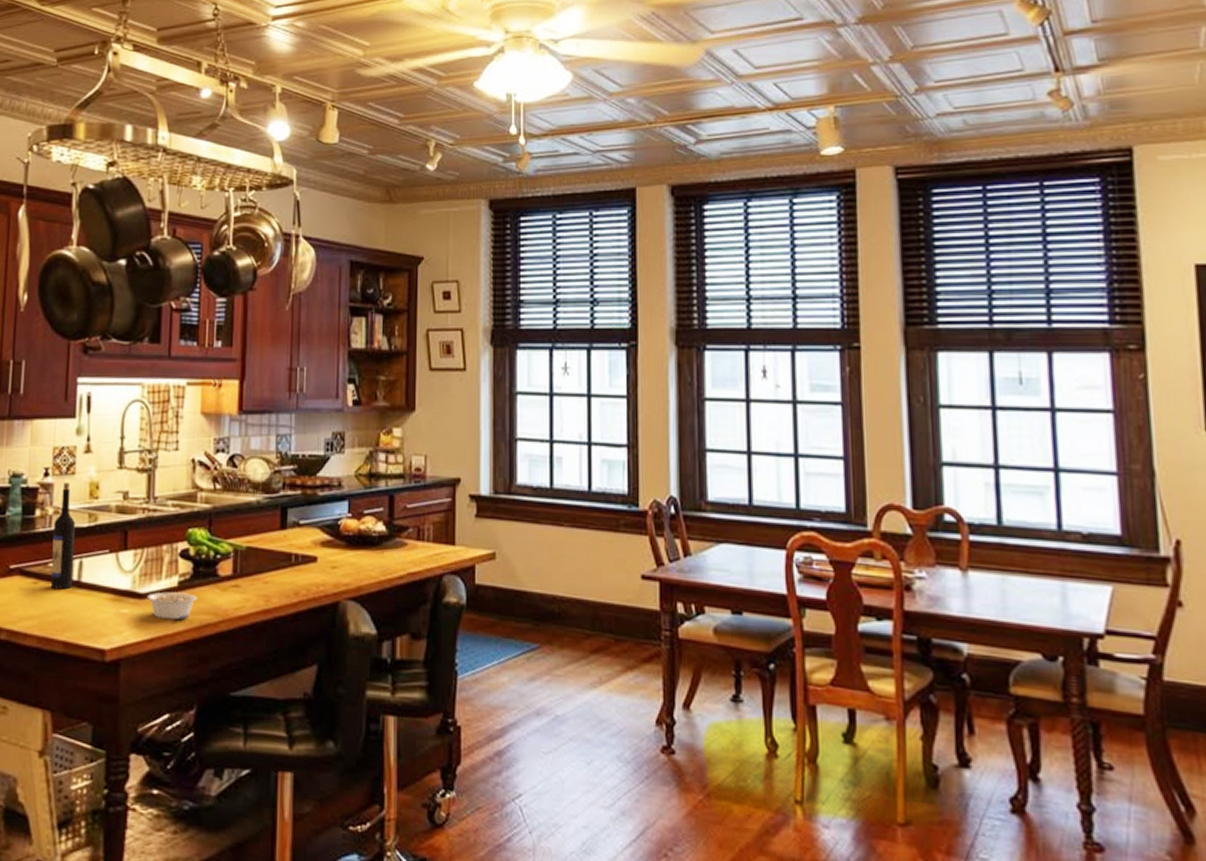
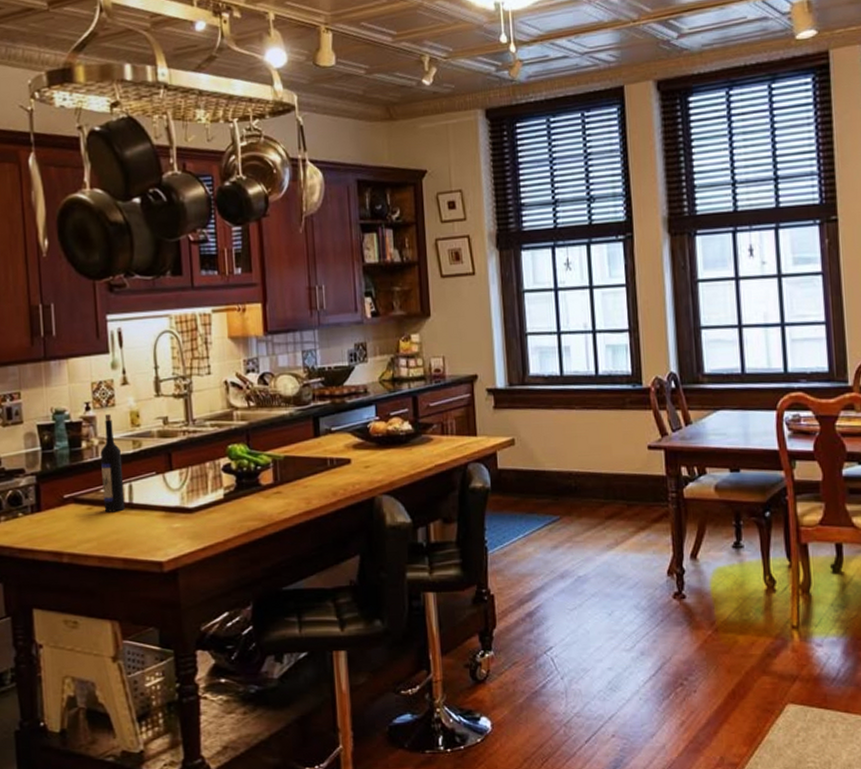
legume: present [147,591,198,620] -> none [196,503,244,530]

